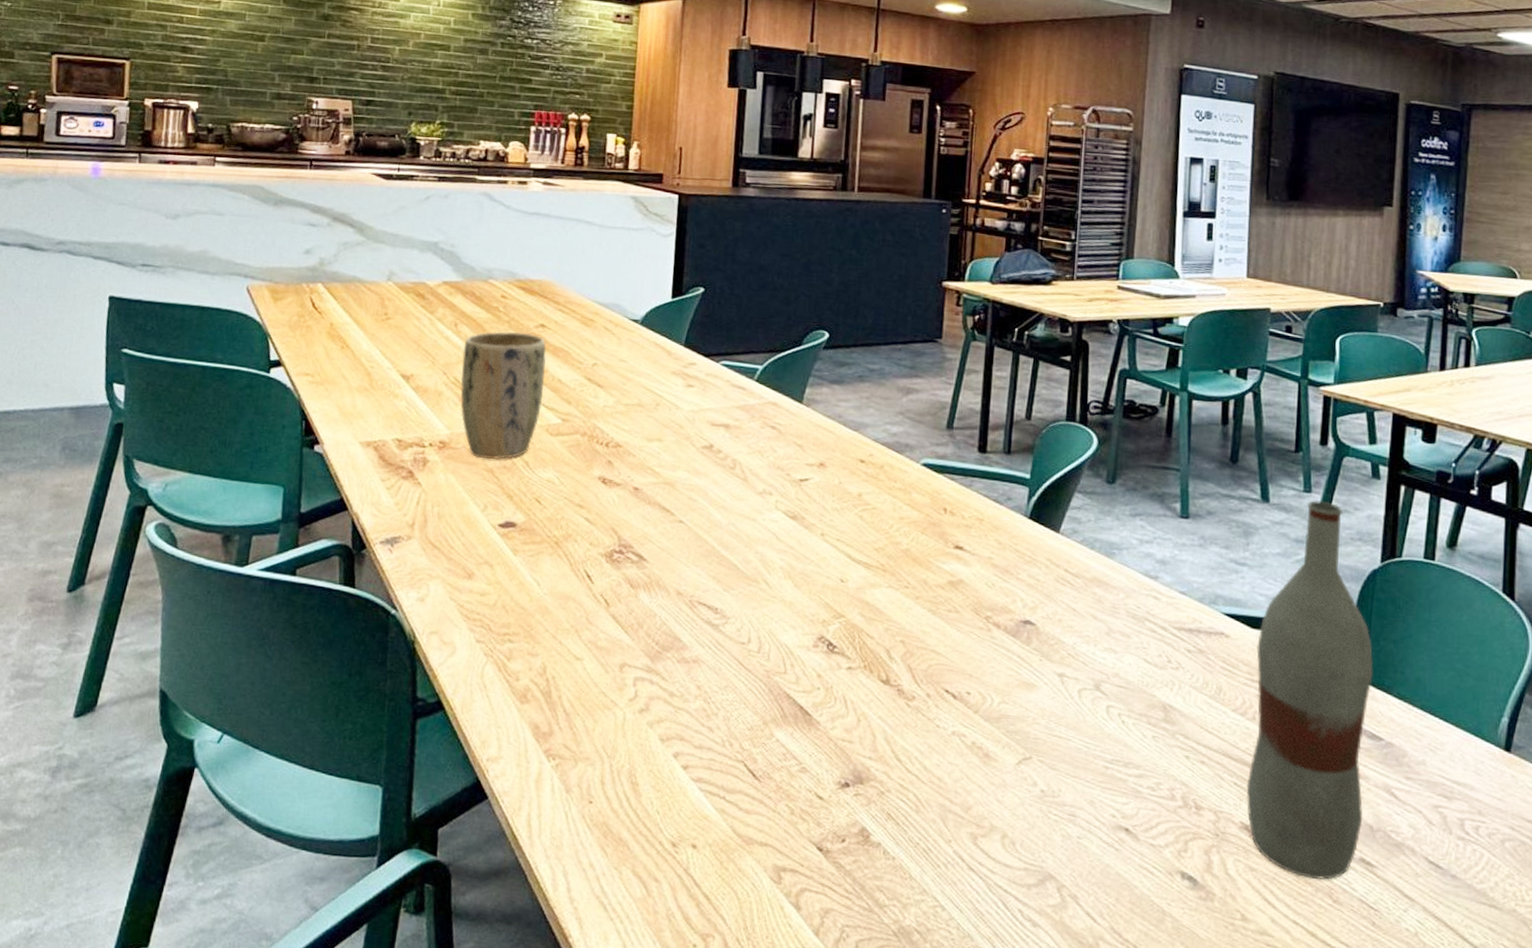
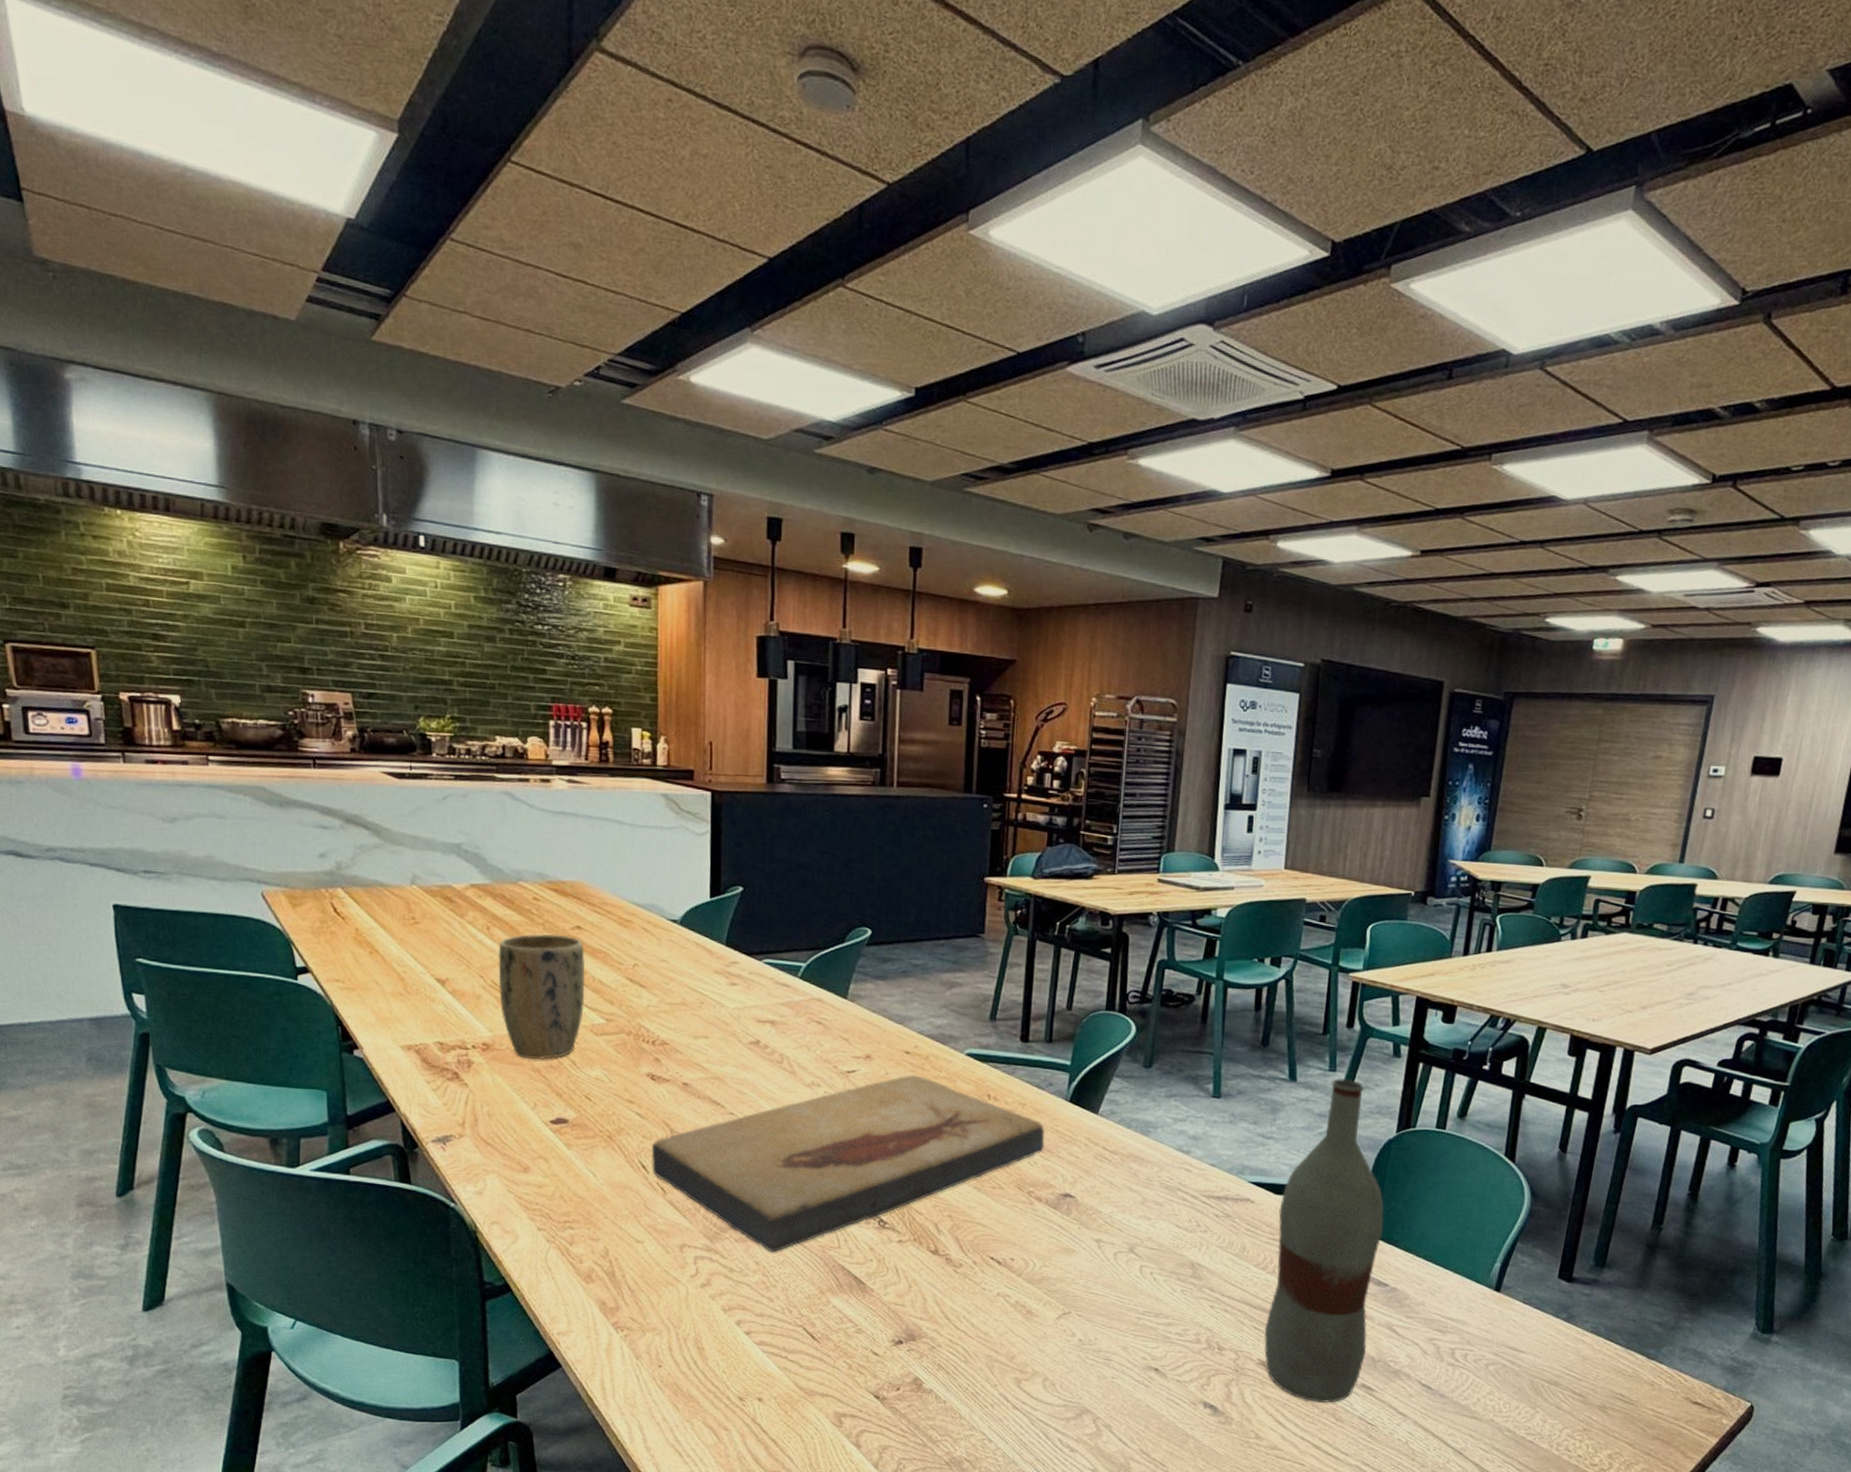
fish fossil: none [597,484,1003,676] -> present [651,1074,1045,1252]

